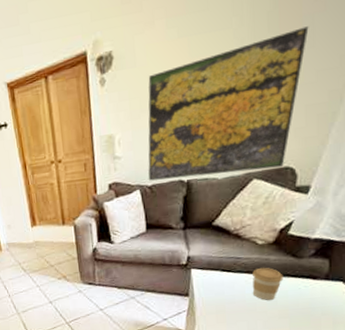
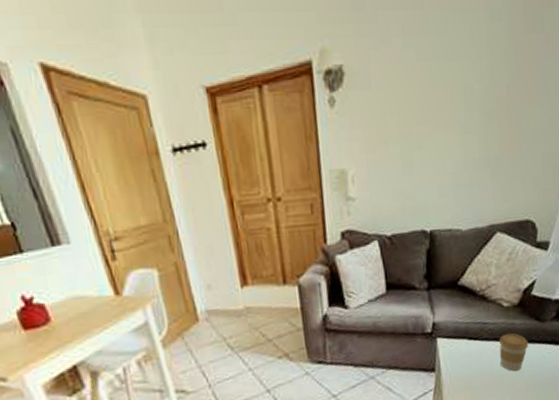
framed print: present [148,26,309,181] -> none [385,70,542,230]

